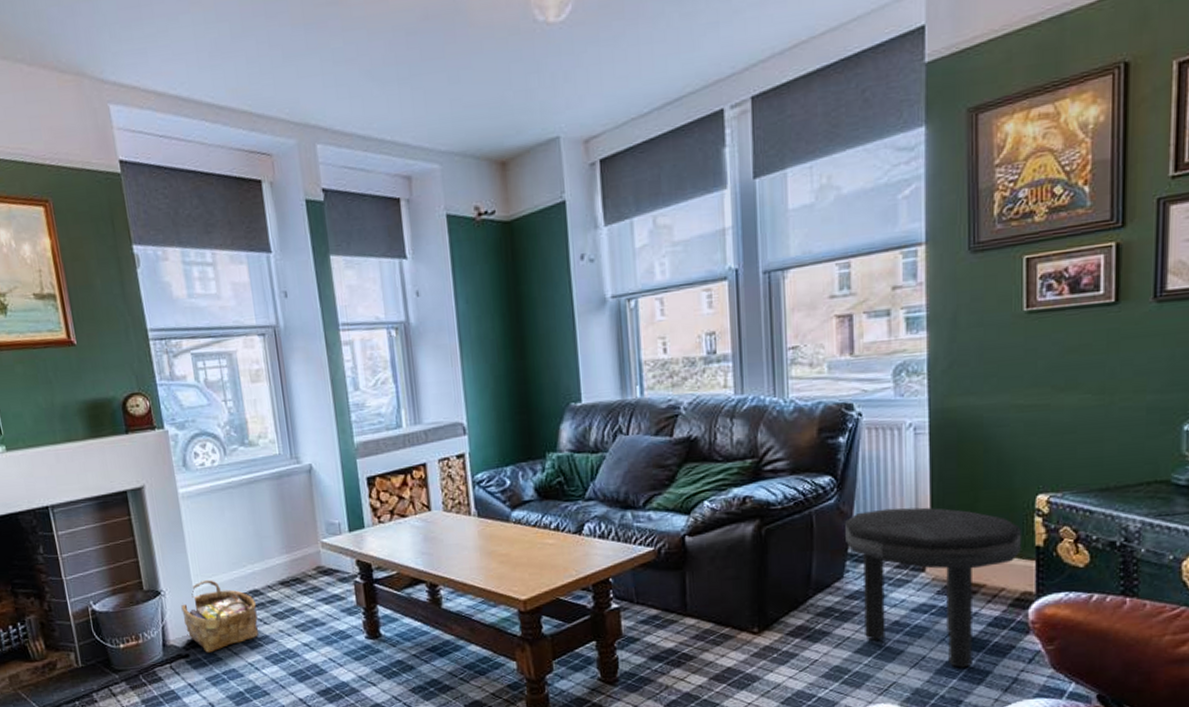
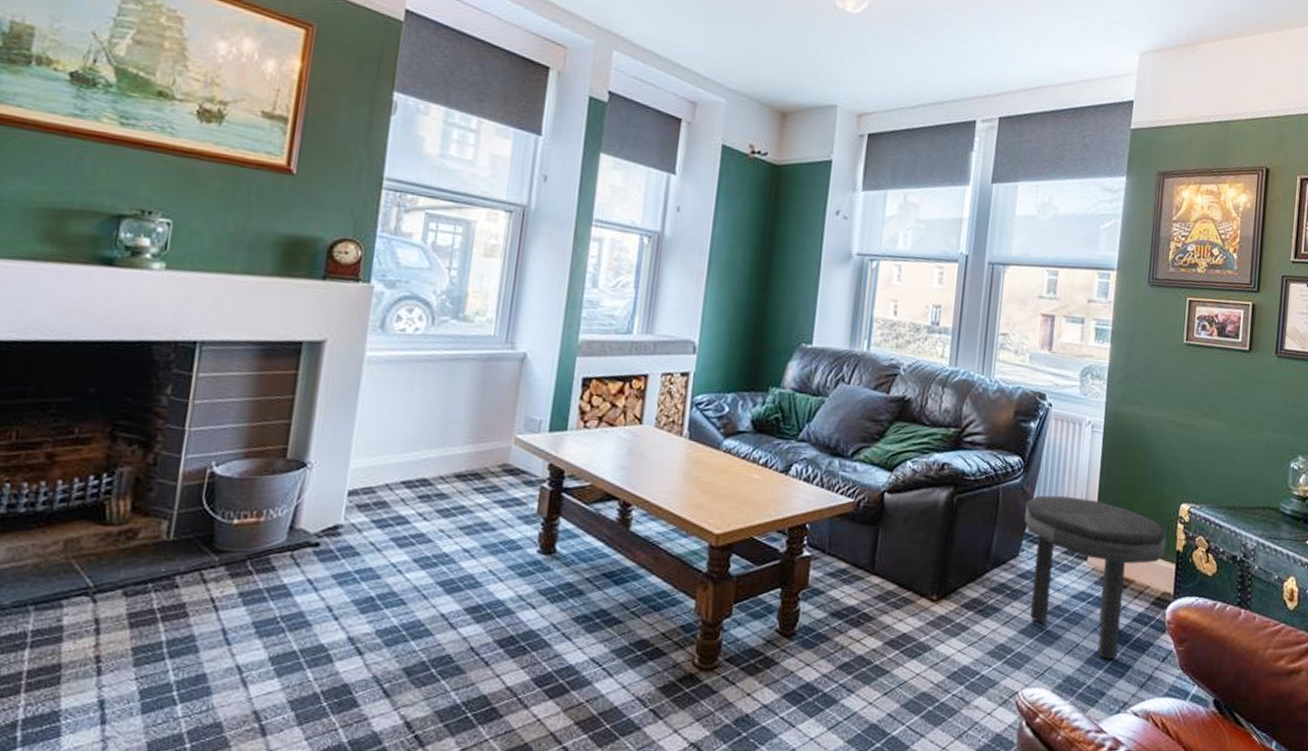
woven basket: present [181,580,259,653] -> none [324,458,422,545]

